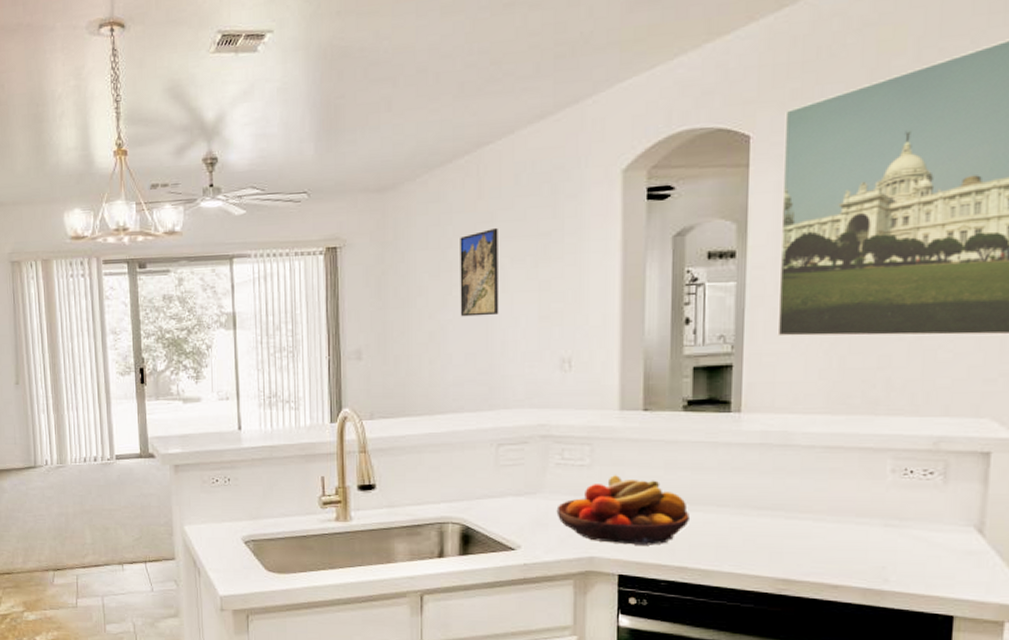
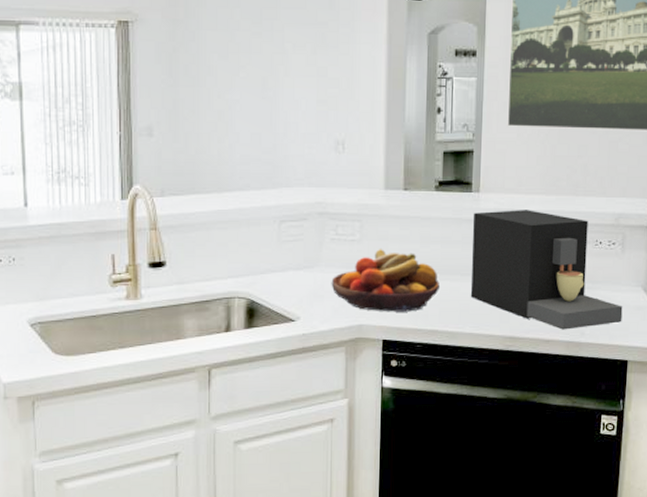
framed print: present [460,227,499,317] -> none [247,13,282,98]
coffee maker: none [731,432,946,575] -> present [471,210,623,330]

